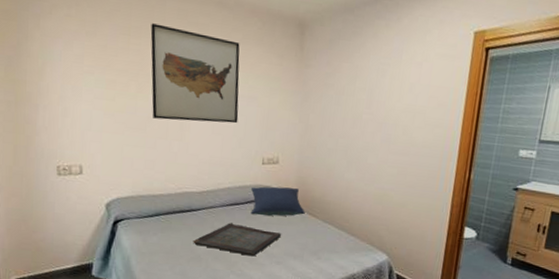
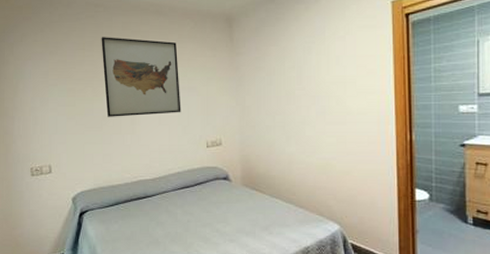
serving tray: present [193,223,282,257] -> none [150,205,232,236]
pillow: present [250,186,305,216] -> none [199,167,252,196]

